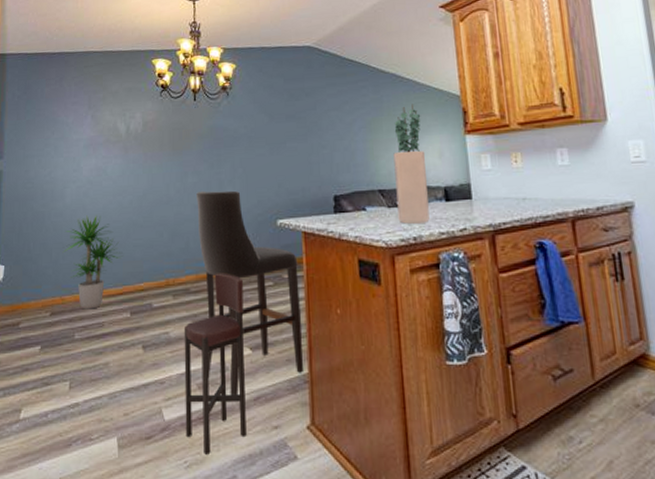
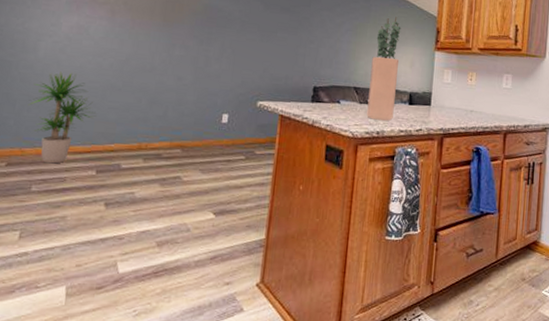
bar stool: present [183,273,247,455] -> none [138,142,216,305]
bar stool: present [196,190,303,396] -> none [168,64,271,255]

